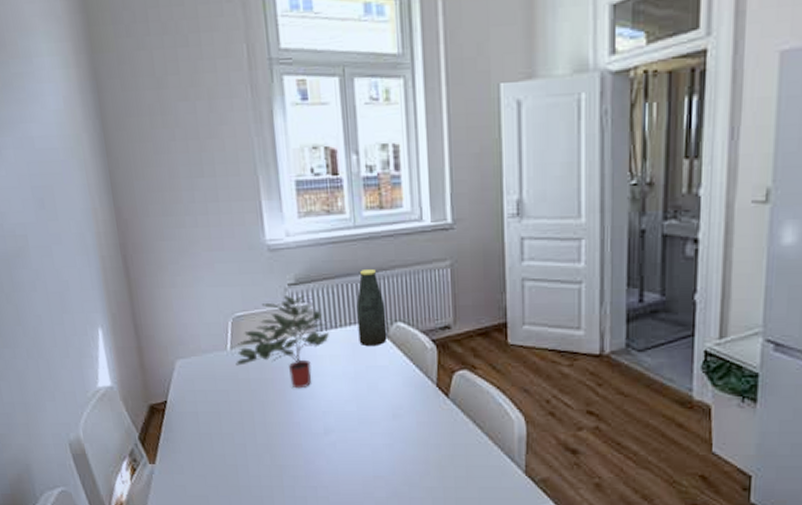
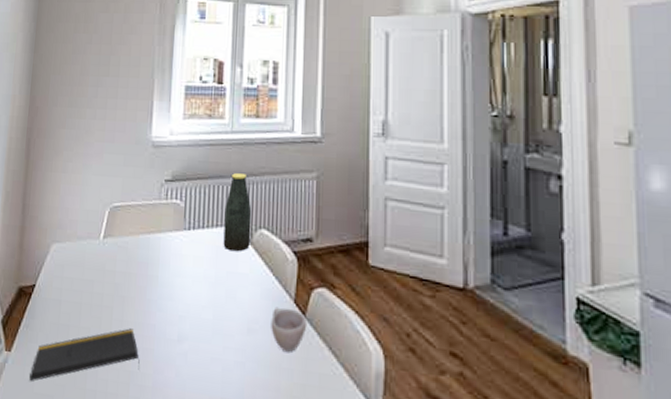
notepad: none [179,429,290,487] -> present [29,328,140,382]
potted plant: present [236,295,329,389] -> none [105,191,196,288]
cup: none [415,392,451,431] -> present [271,306,308,353]

